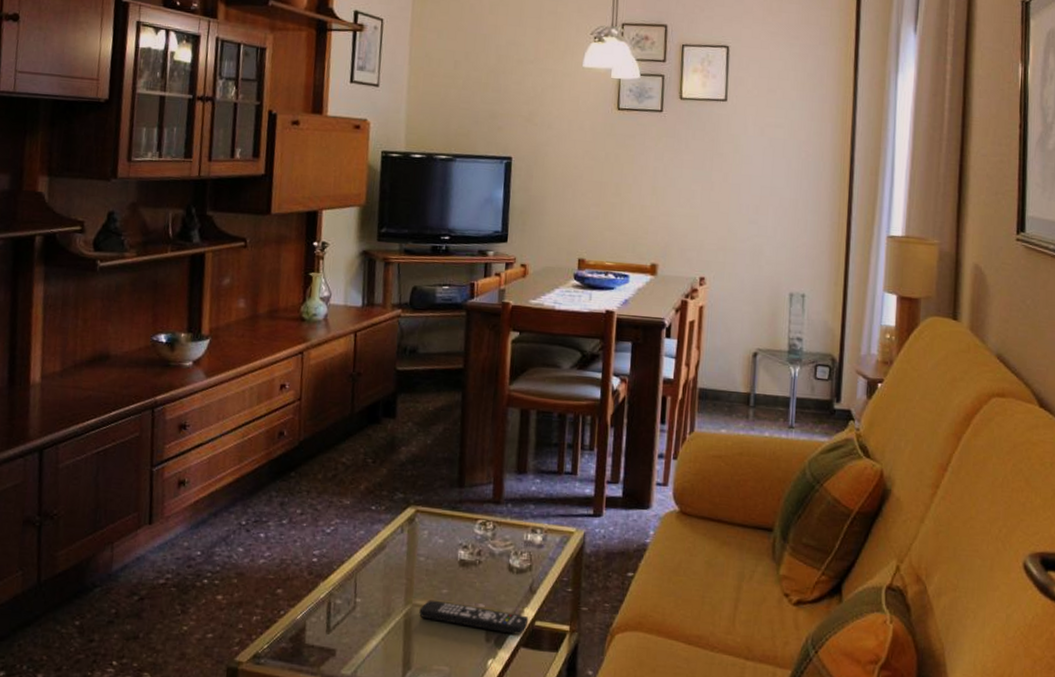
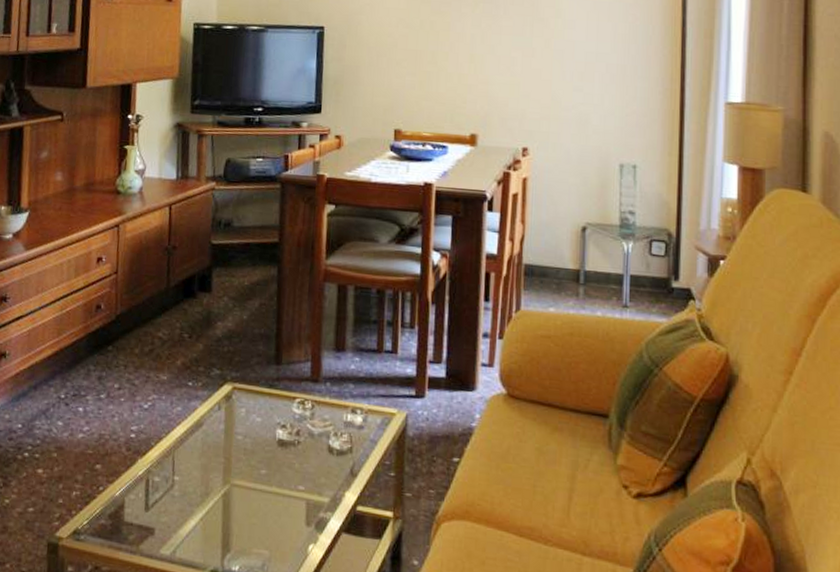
remote control: present [419,599,529,635] -> none [238,480,351,520]

